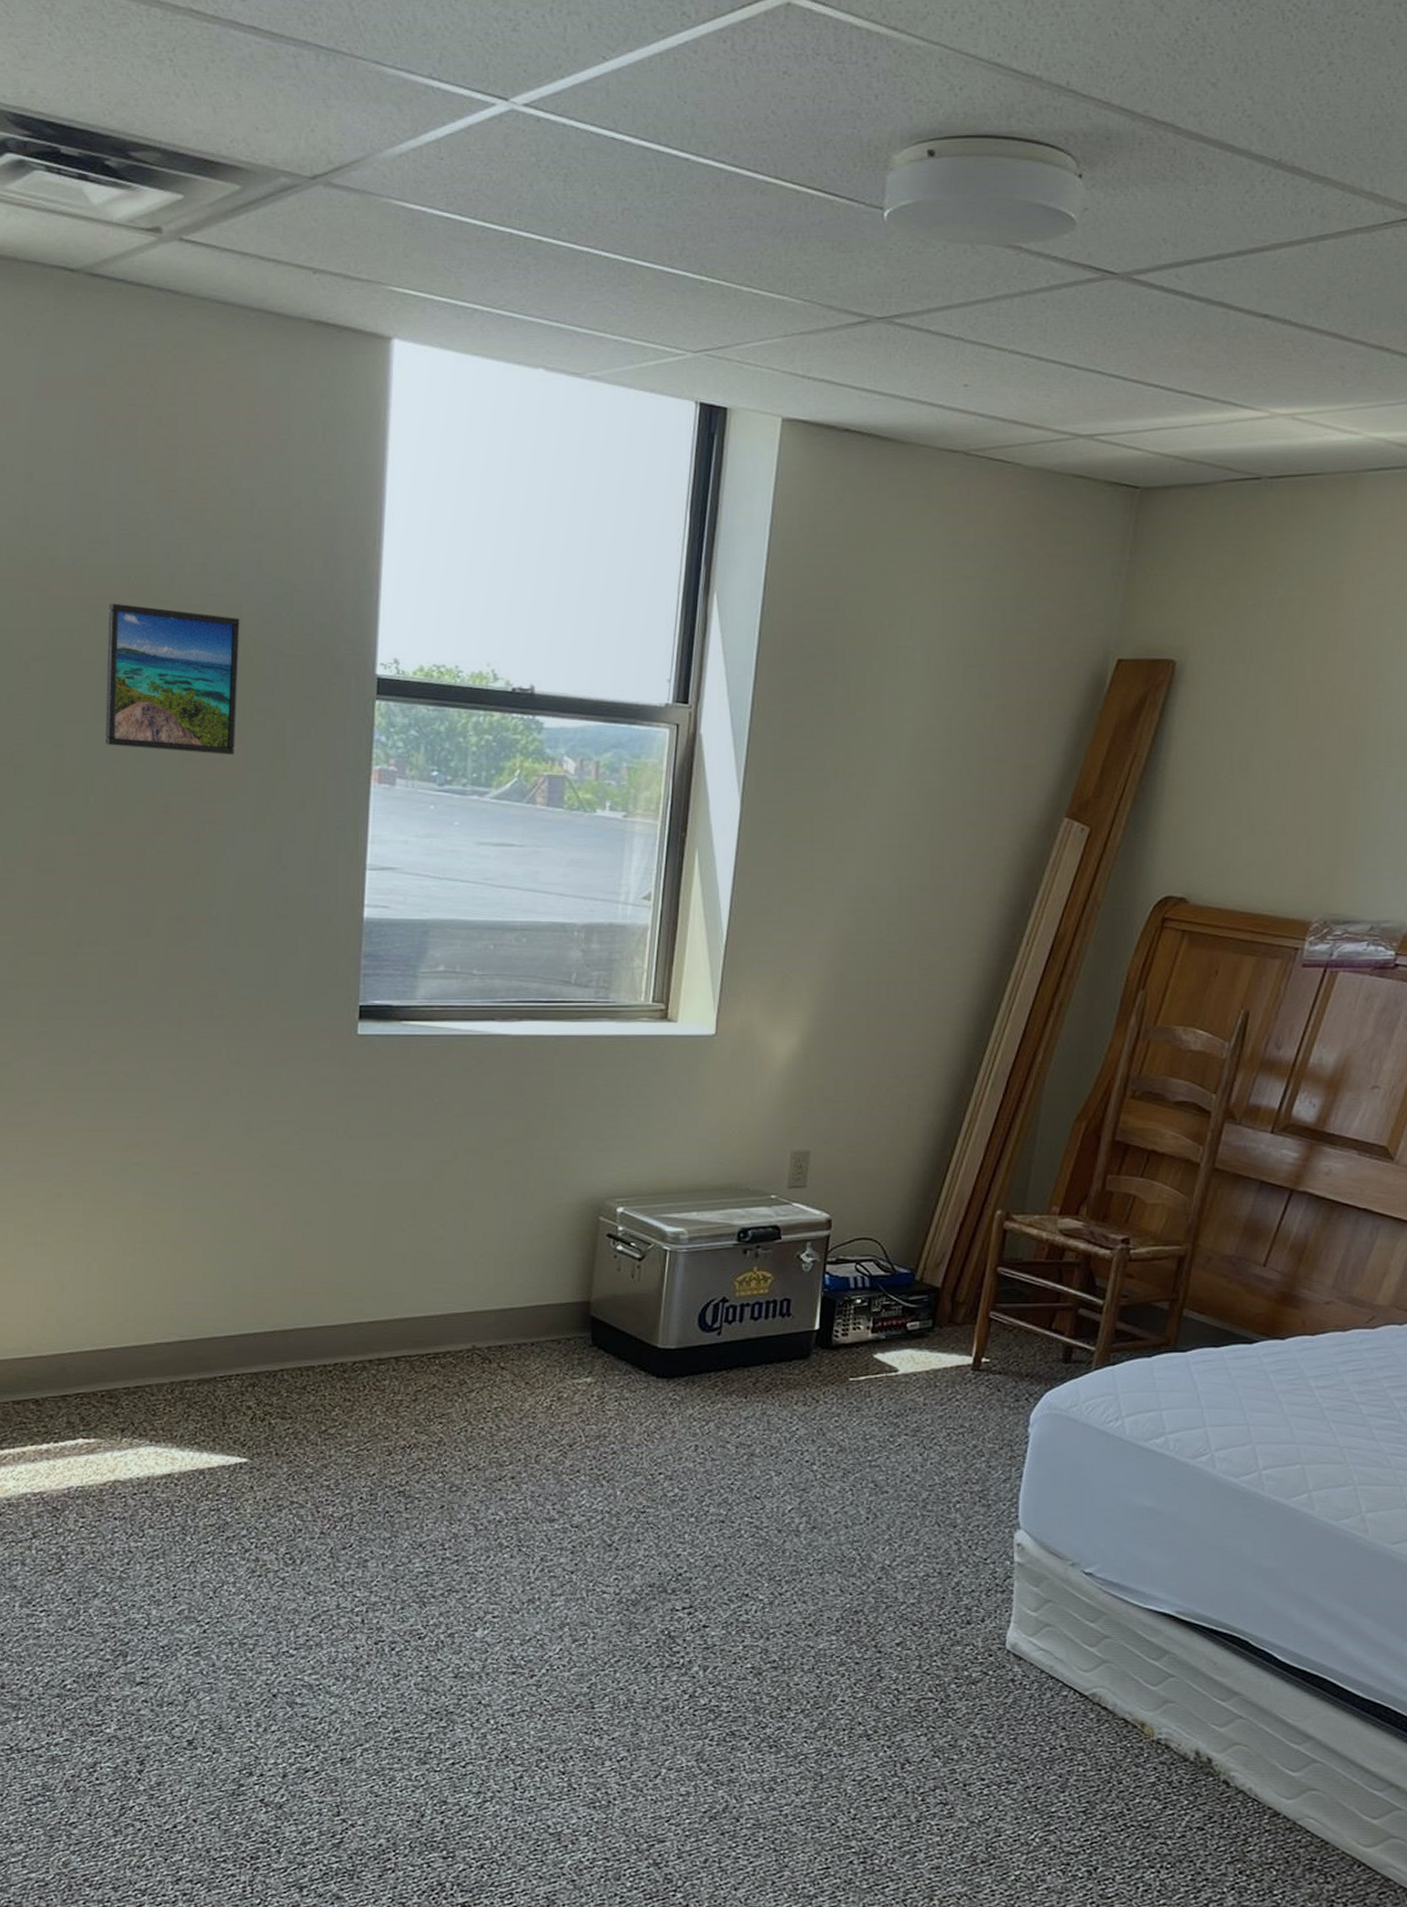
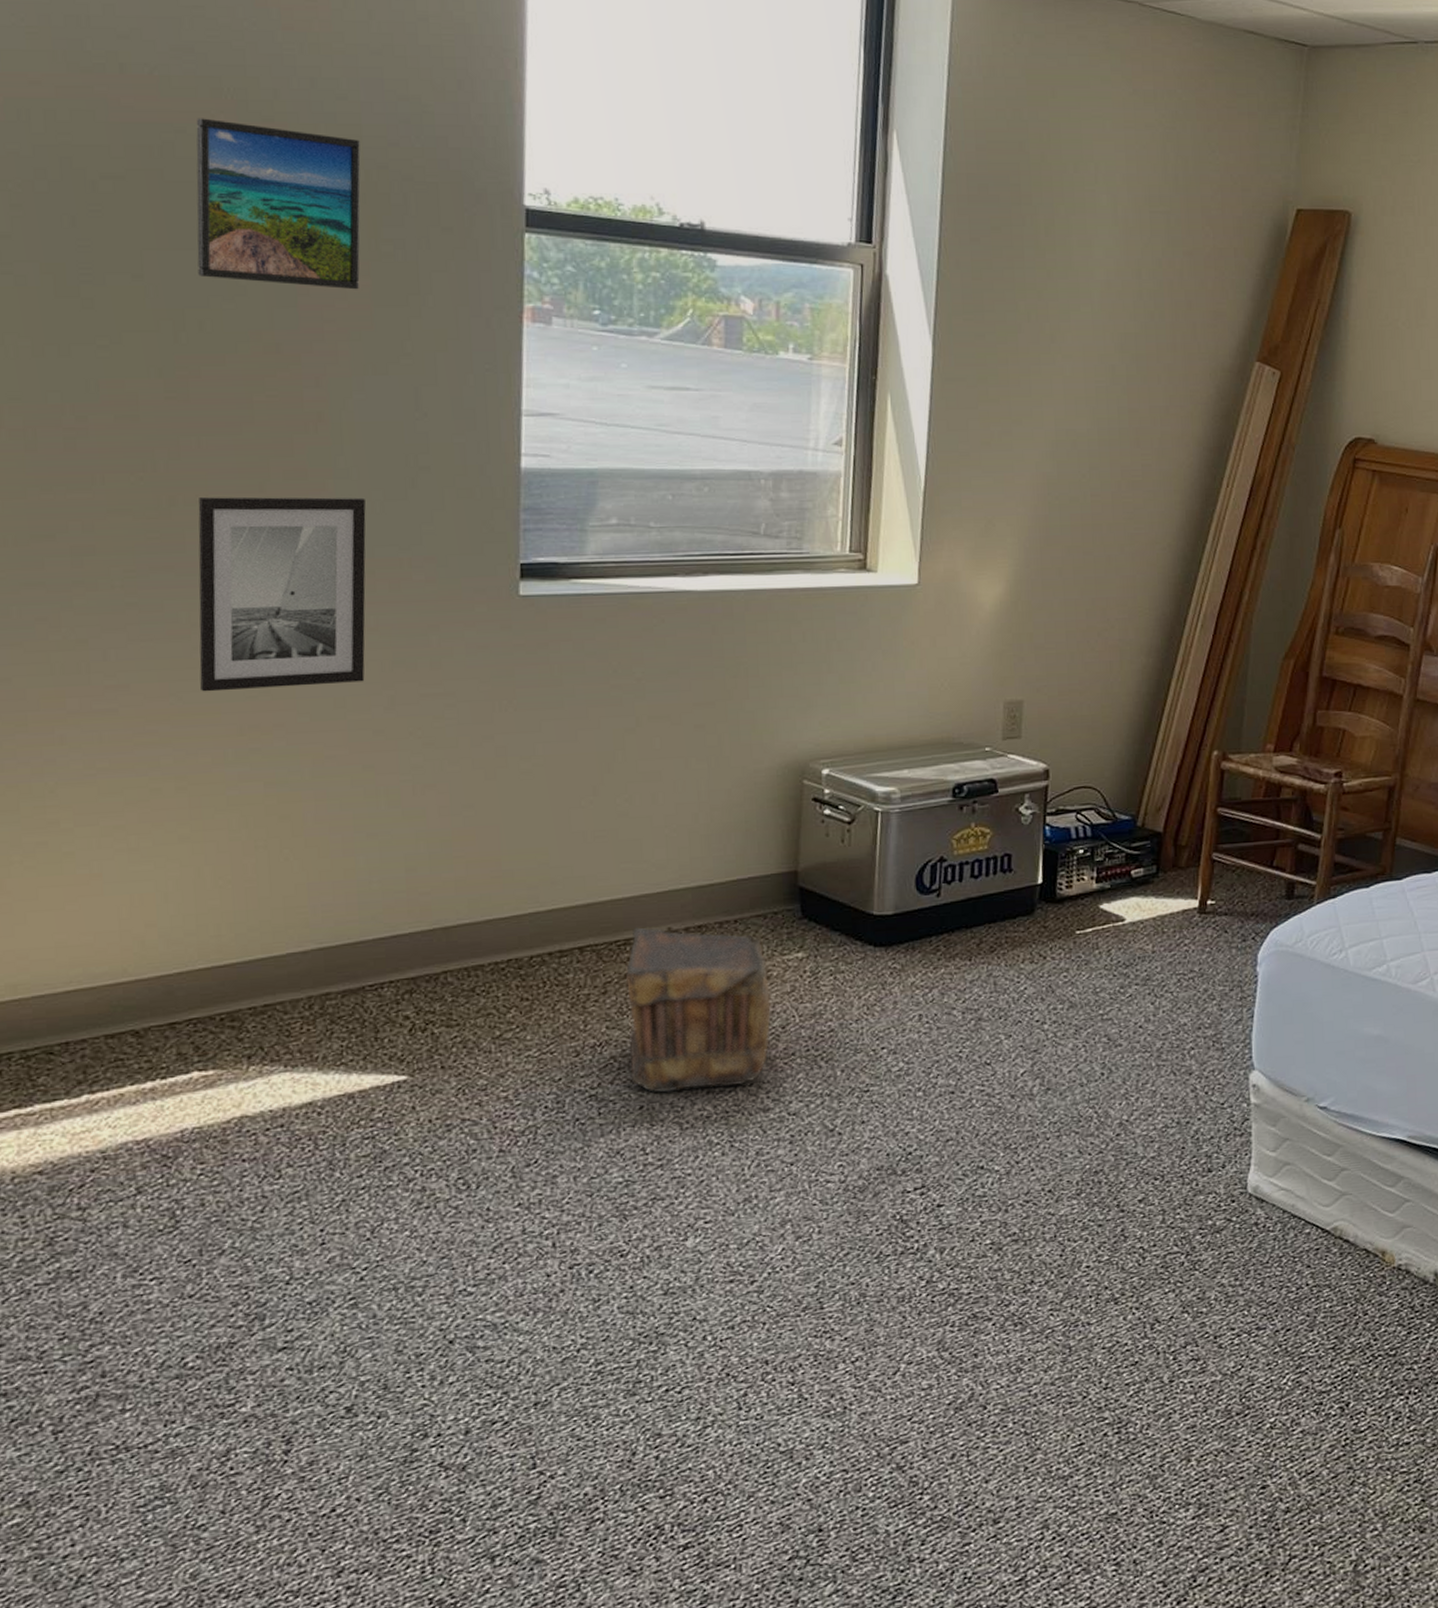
wall art: none [95,940,233,1111] -> present [198,496,366,692]
pouch: none [434,1343,561,1496] -> present [626,927,772,1093]

